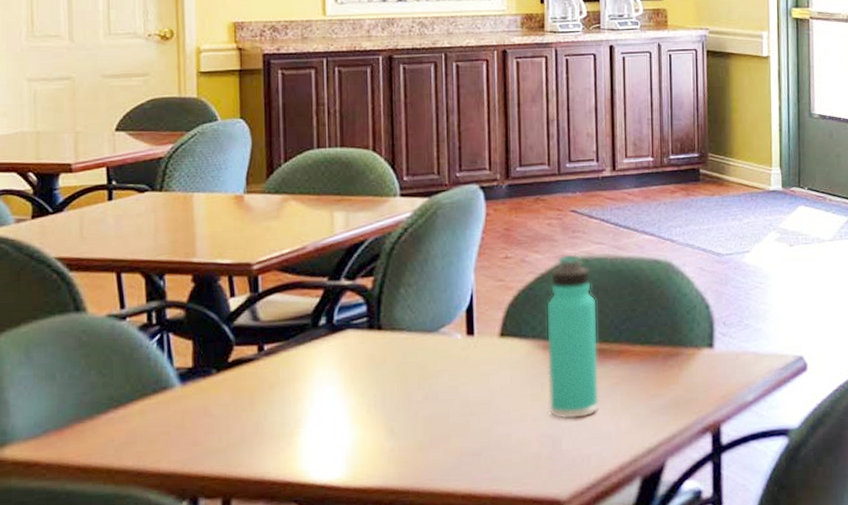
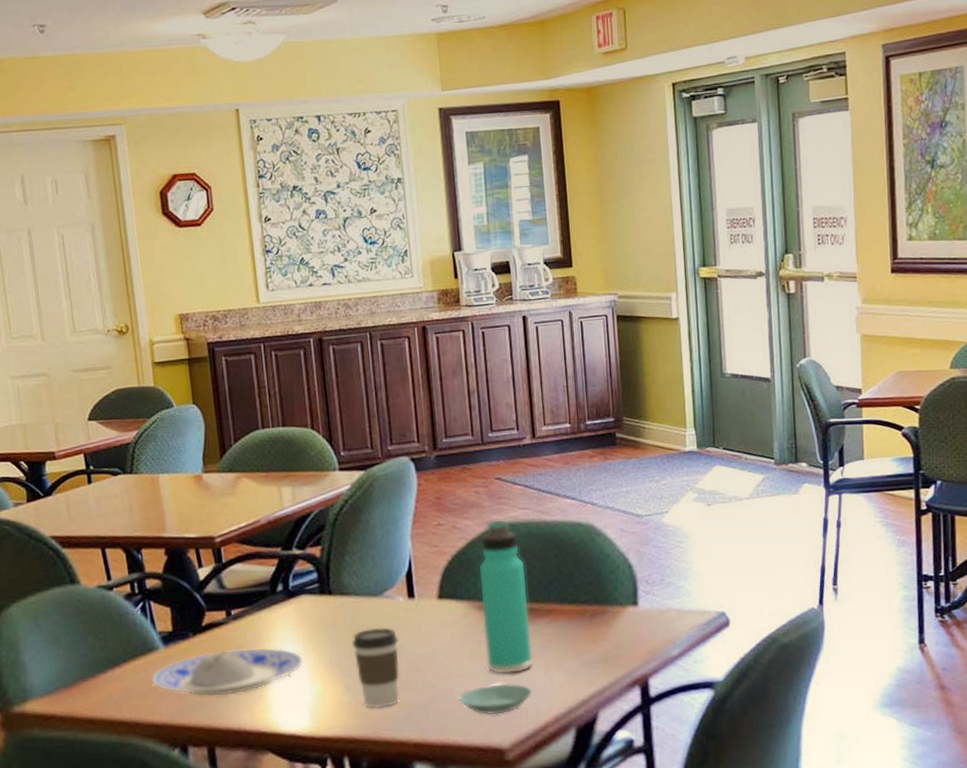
plate: none [162,386,343,442] -> present [151,647,304,697]
coffee cup: none [399,366,453,456] -> present [351,627,400,708]
saucer: none [515,429,596,464] -> present [459,683,532,715]

